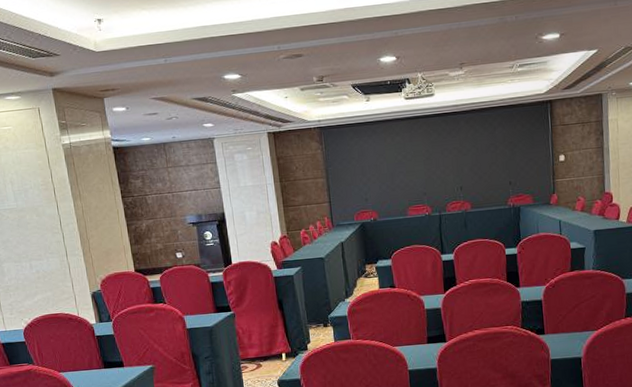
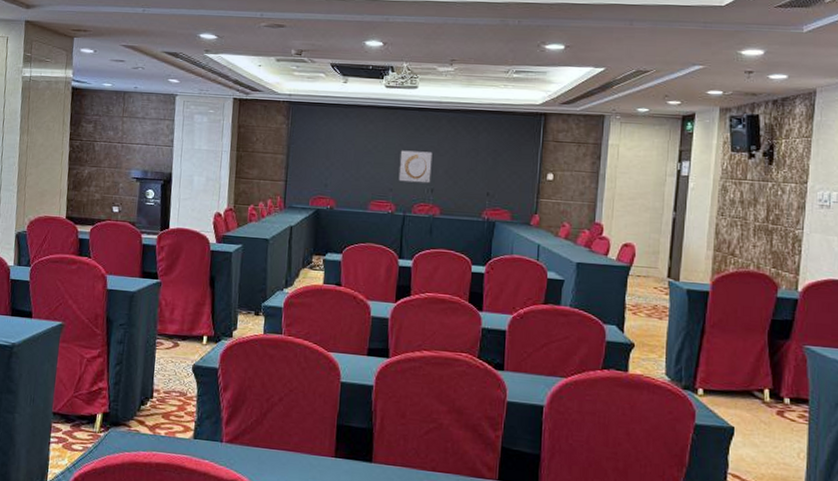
wall art: none [428,153,459,185] -> present [398,150,433,184]

